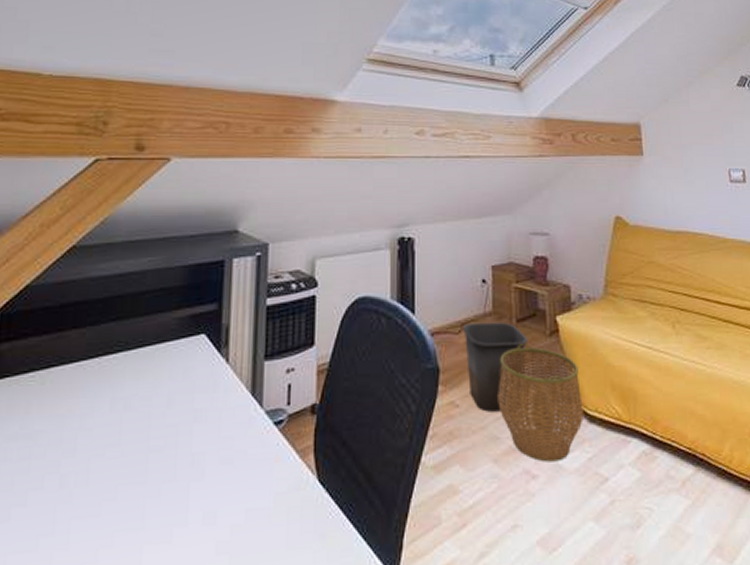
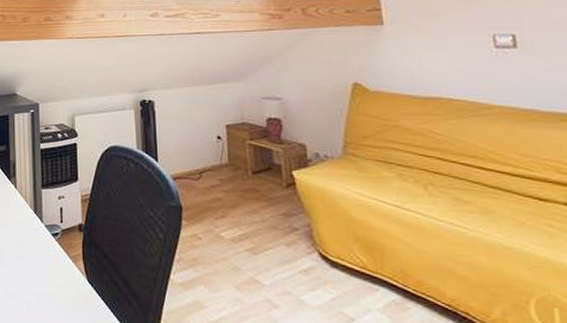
waste bin: present [463,322,529,412] -> none [202,171,265,248]
basket: present [498,344,585,462] -> none [237,192,326,297]

